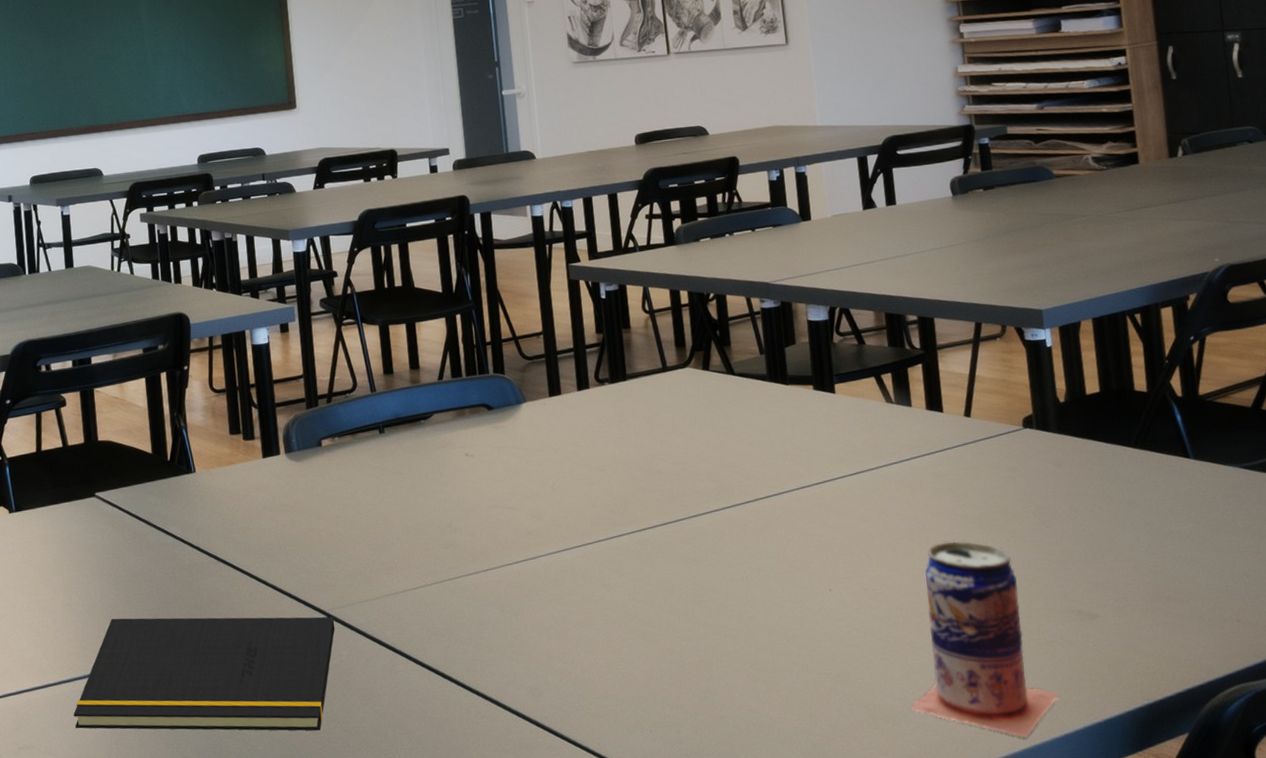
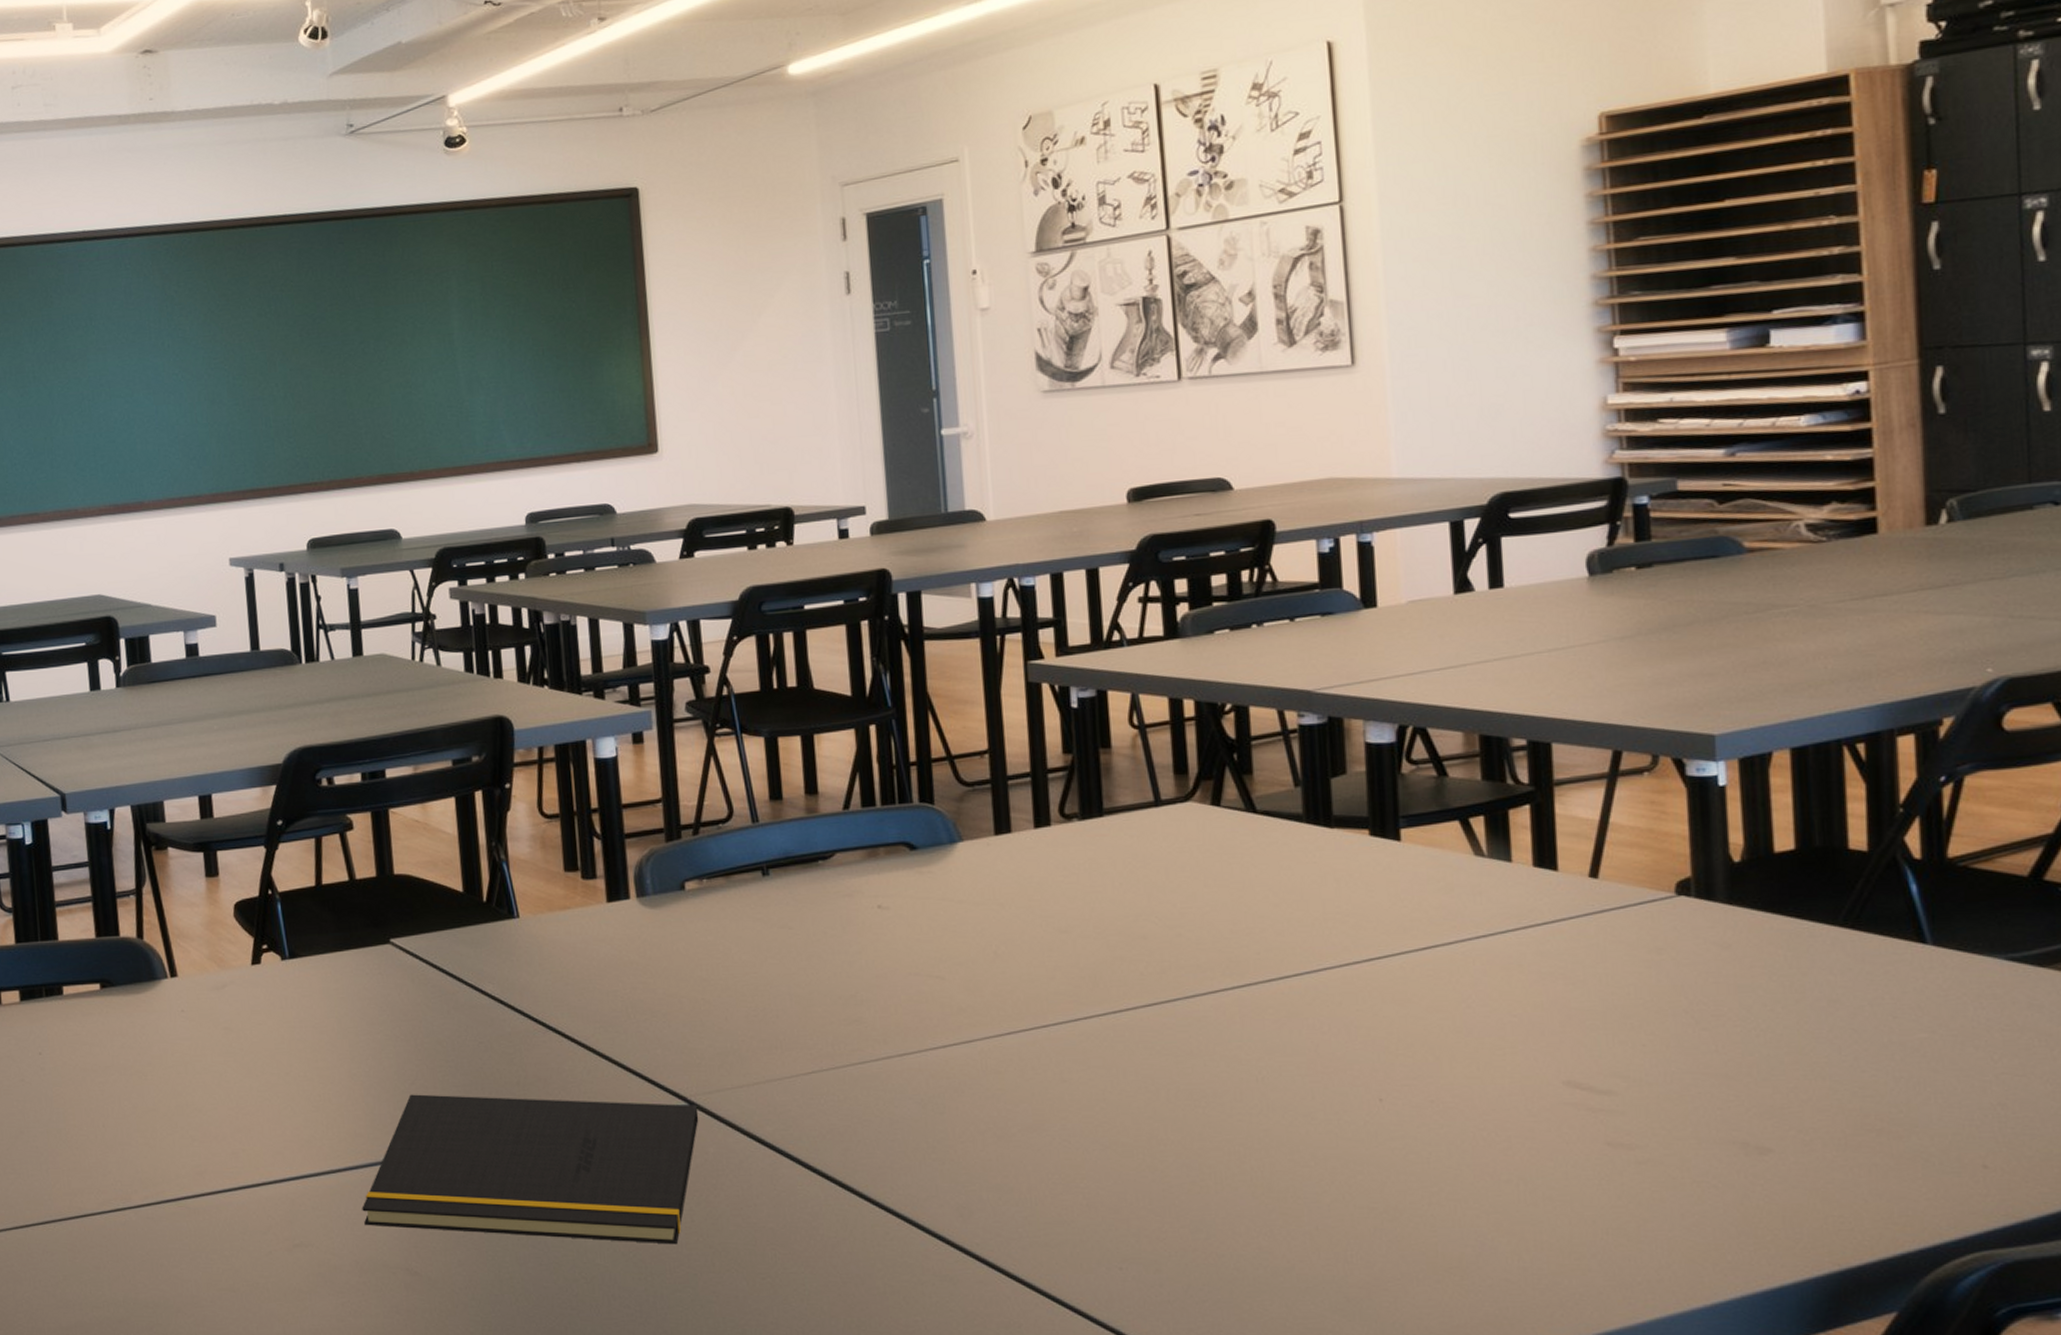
beverage can: present [910,541,1060,738] -> none [1487,1043,1708,1306]

